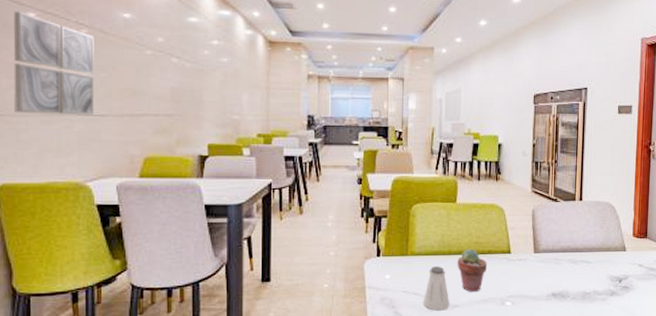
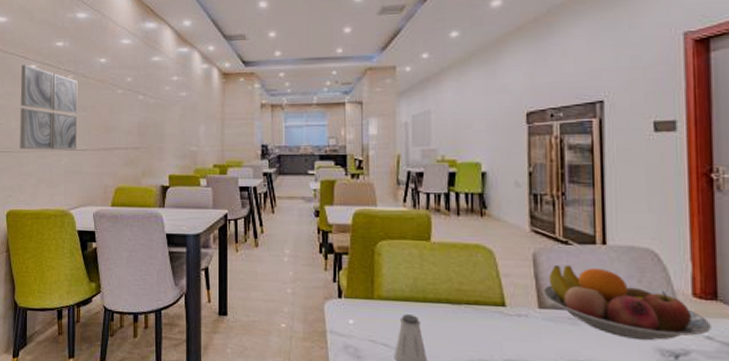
potted succulent: present [457,249,488,293] -> none [435,296,475,351]
fruit bowl: none [537,217,642,271] -> present [542,265,711,341]

